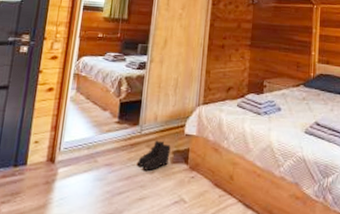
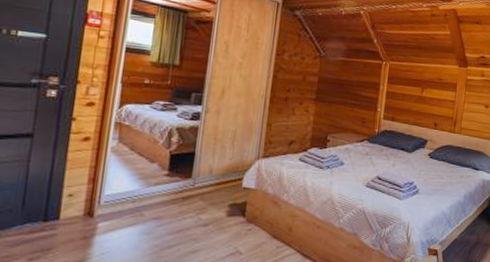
boots: present [136,140,171,171] -> none [188,194,227,224]

